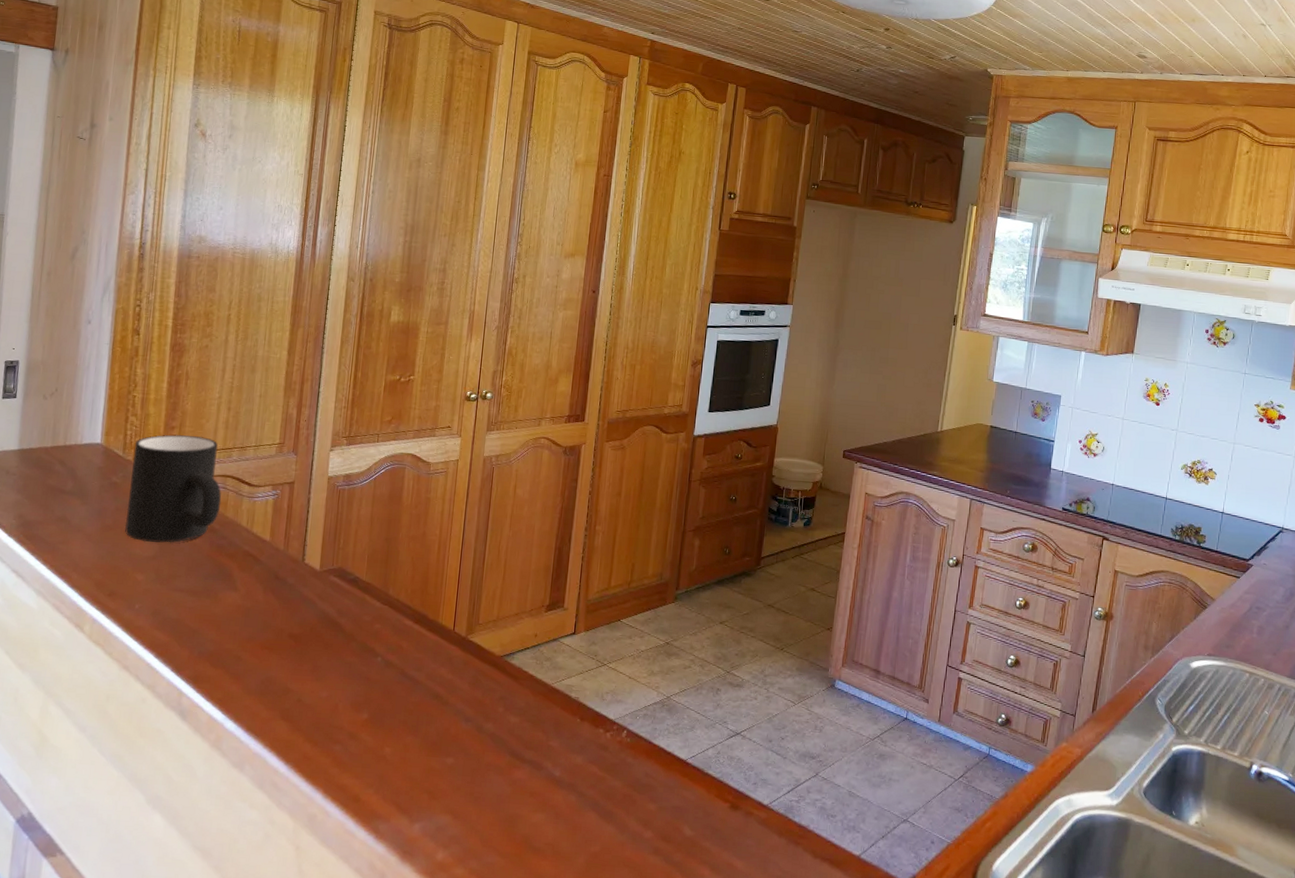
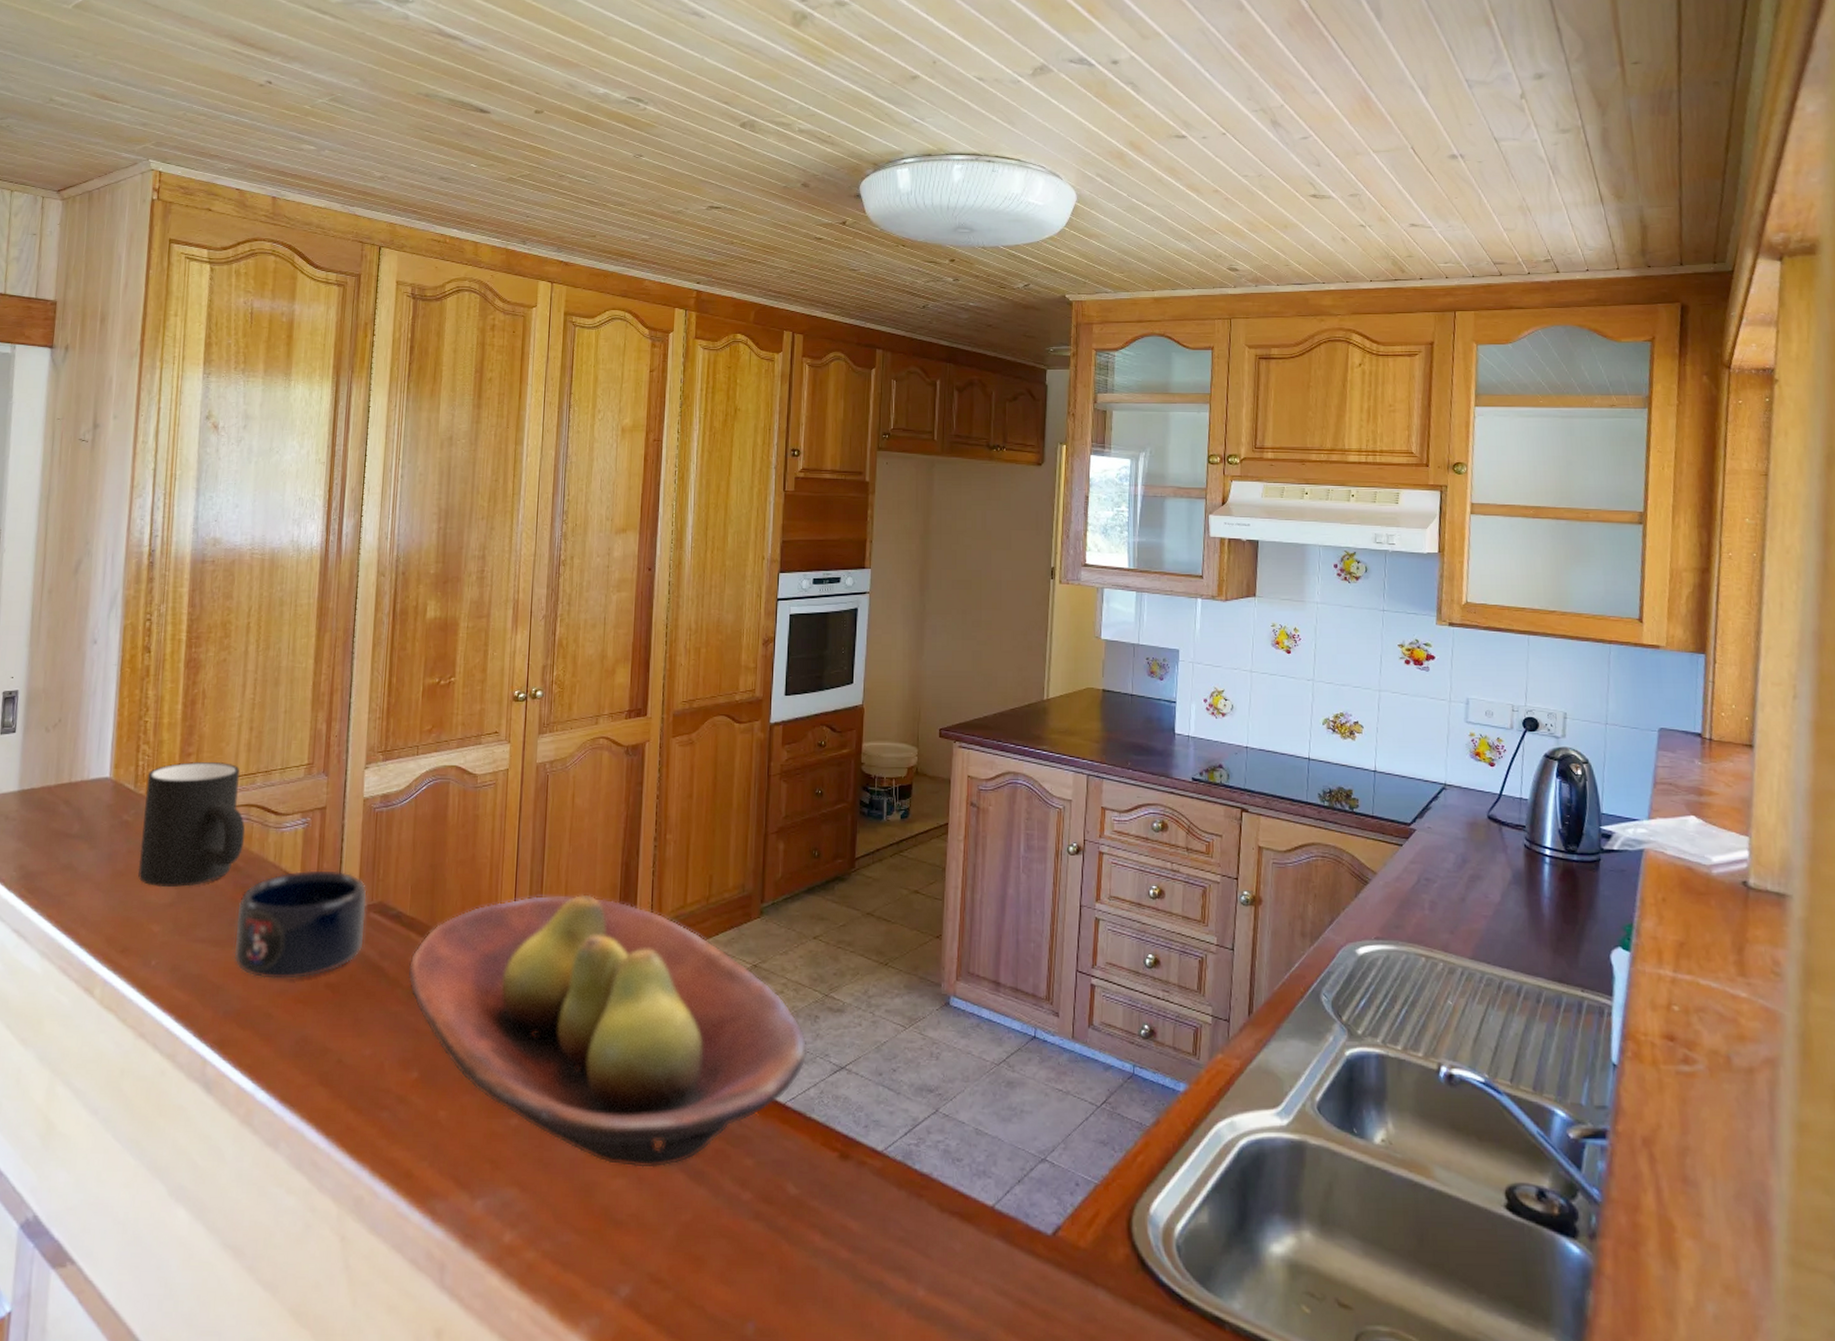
mug: none [208,535,329,629] -> present [233,870,367,980]
fruit bowl: none [362,571,709,807] -> present [407,894,808,1168]

